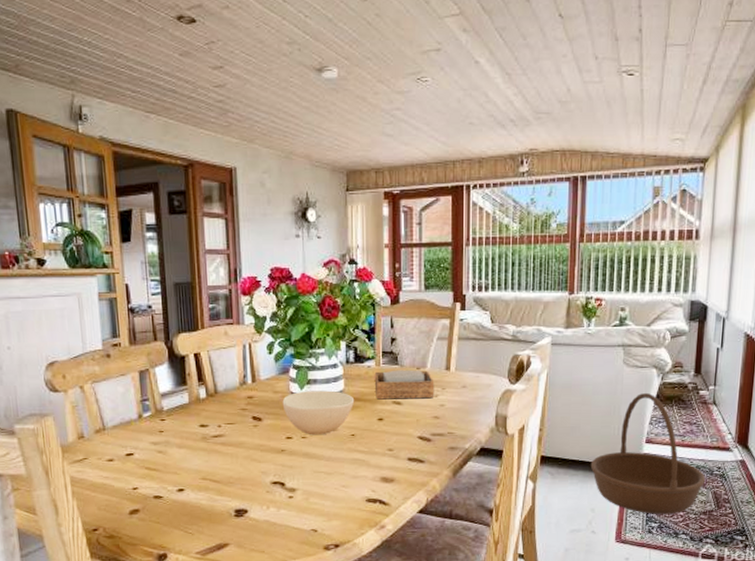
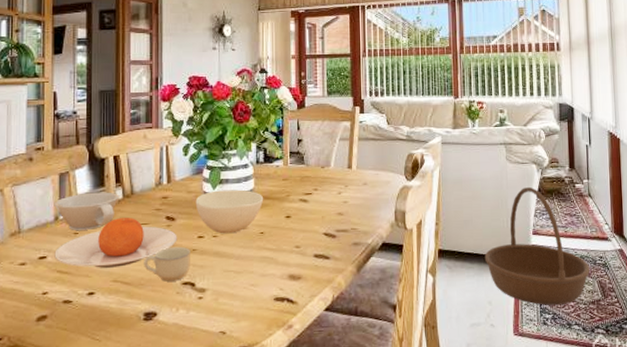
cup: none [137,390,203,428] -> present [55,192,119,230]
plate: none [141,417,265,466] -> present [54,218,177,268]
cup: none [232,446,279,481] -> present [144,246,190,282]
napkin holder: present [374,369,435,400] -> none [282,168,338,198]

